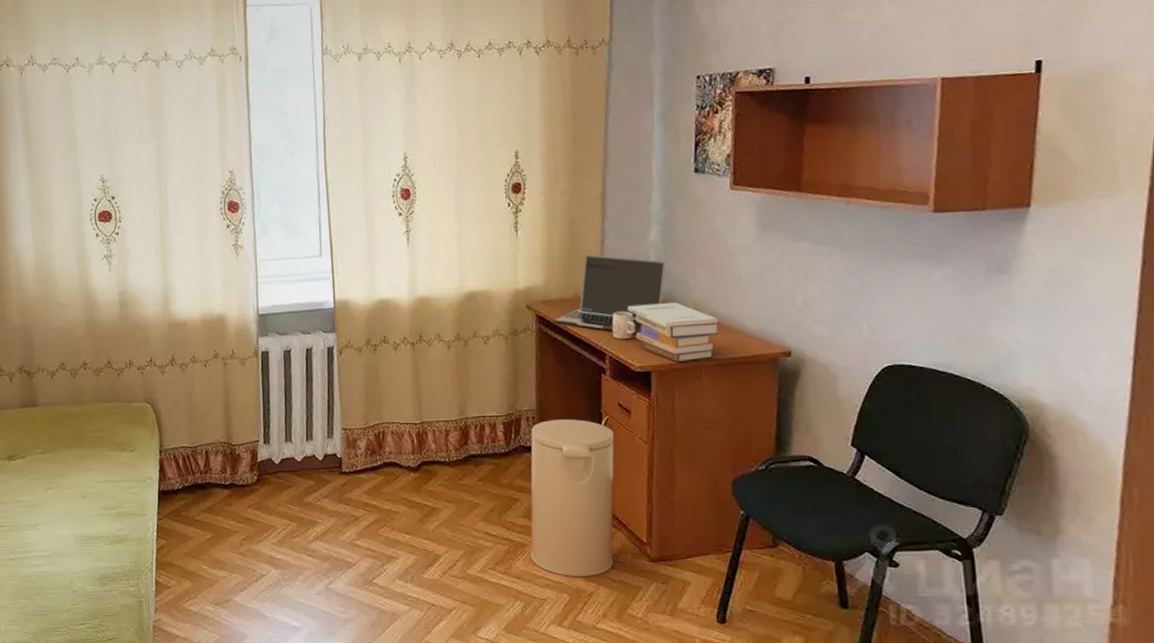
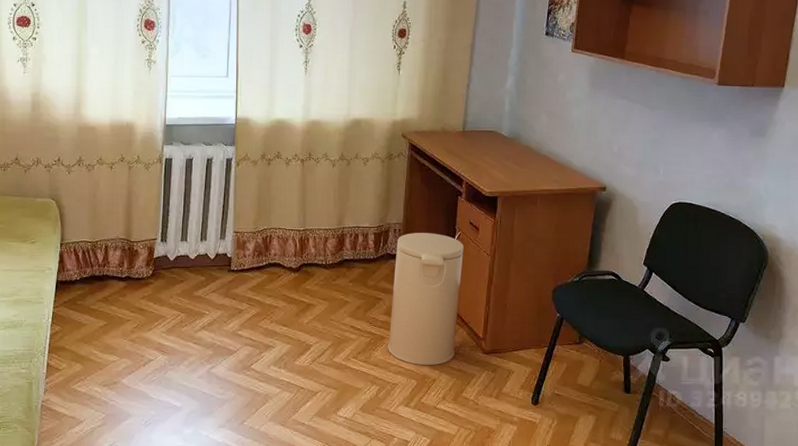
laptop: present [555,253,667,334] -> none [424,94,517,165]
mug: present [611,311,636,340] -> none [470,145,489,169]
books: present [627,302,719,363] -> none [483,140,554,191]

